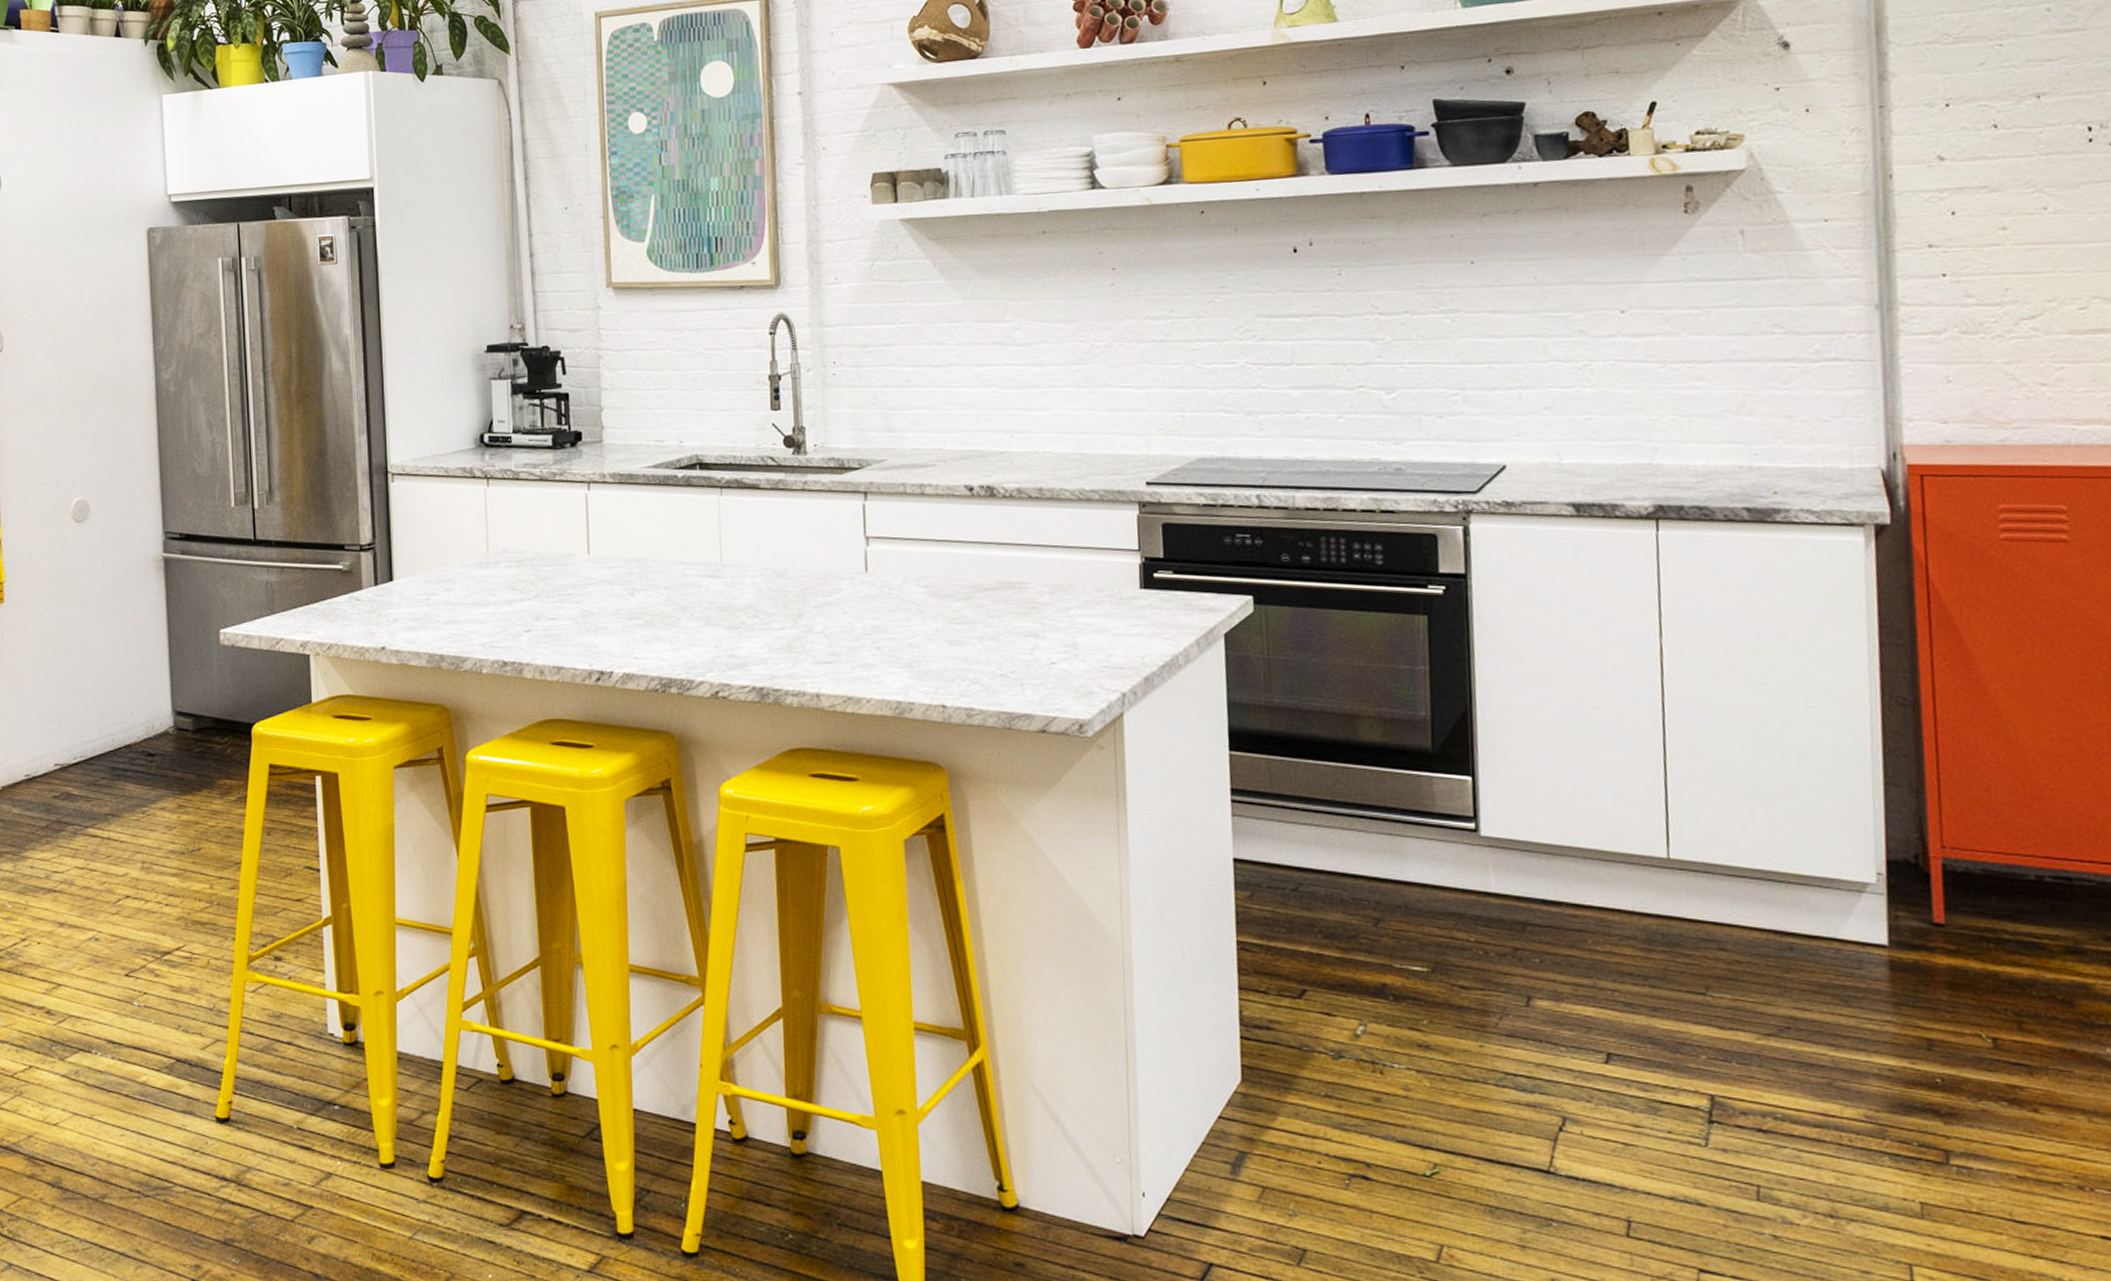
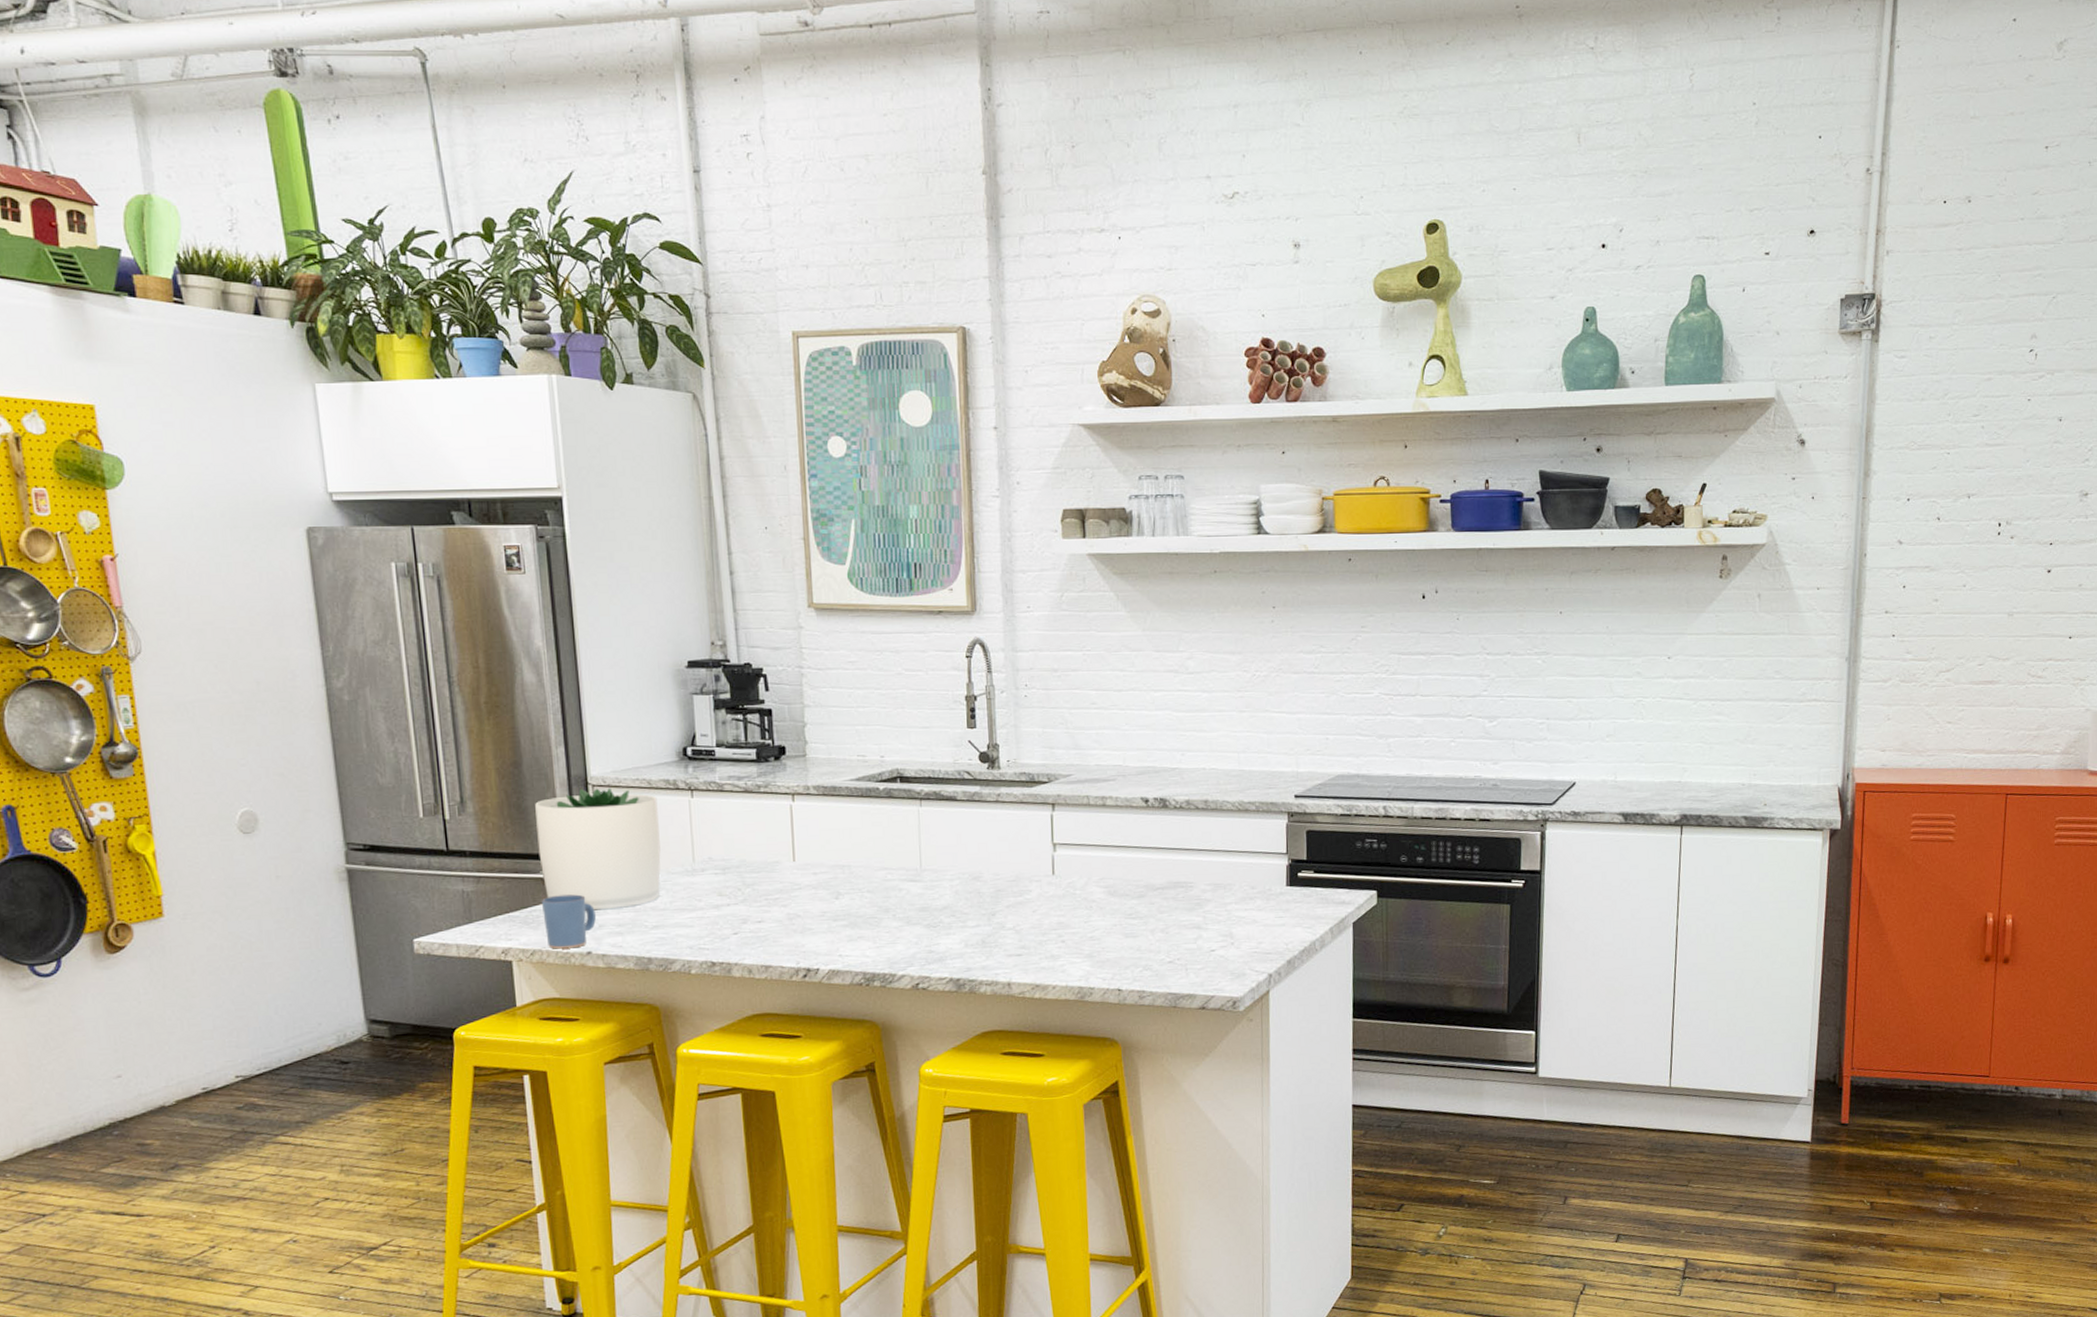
planter: none [337,476,456,604] -> present [535,787,661,911]
mug: none [339,586,392,644] -> present [541,894,597,949]

